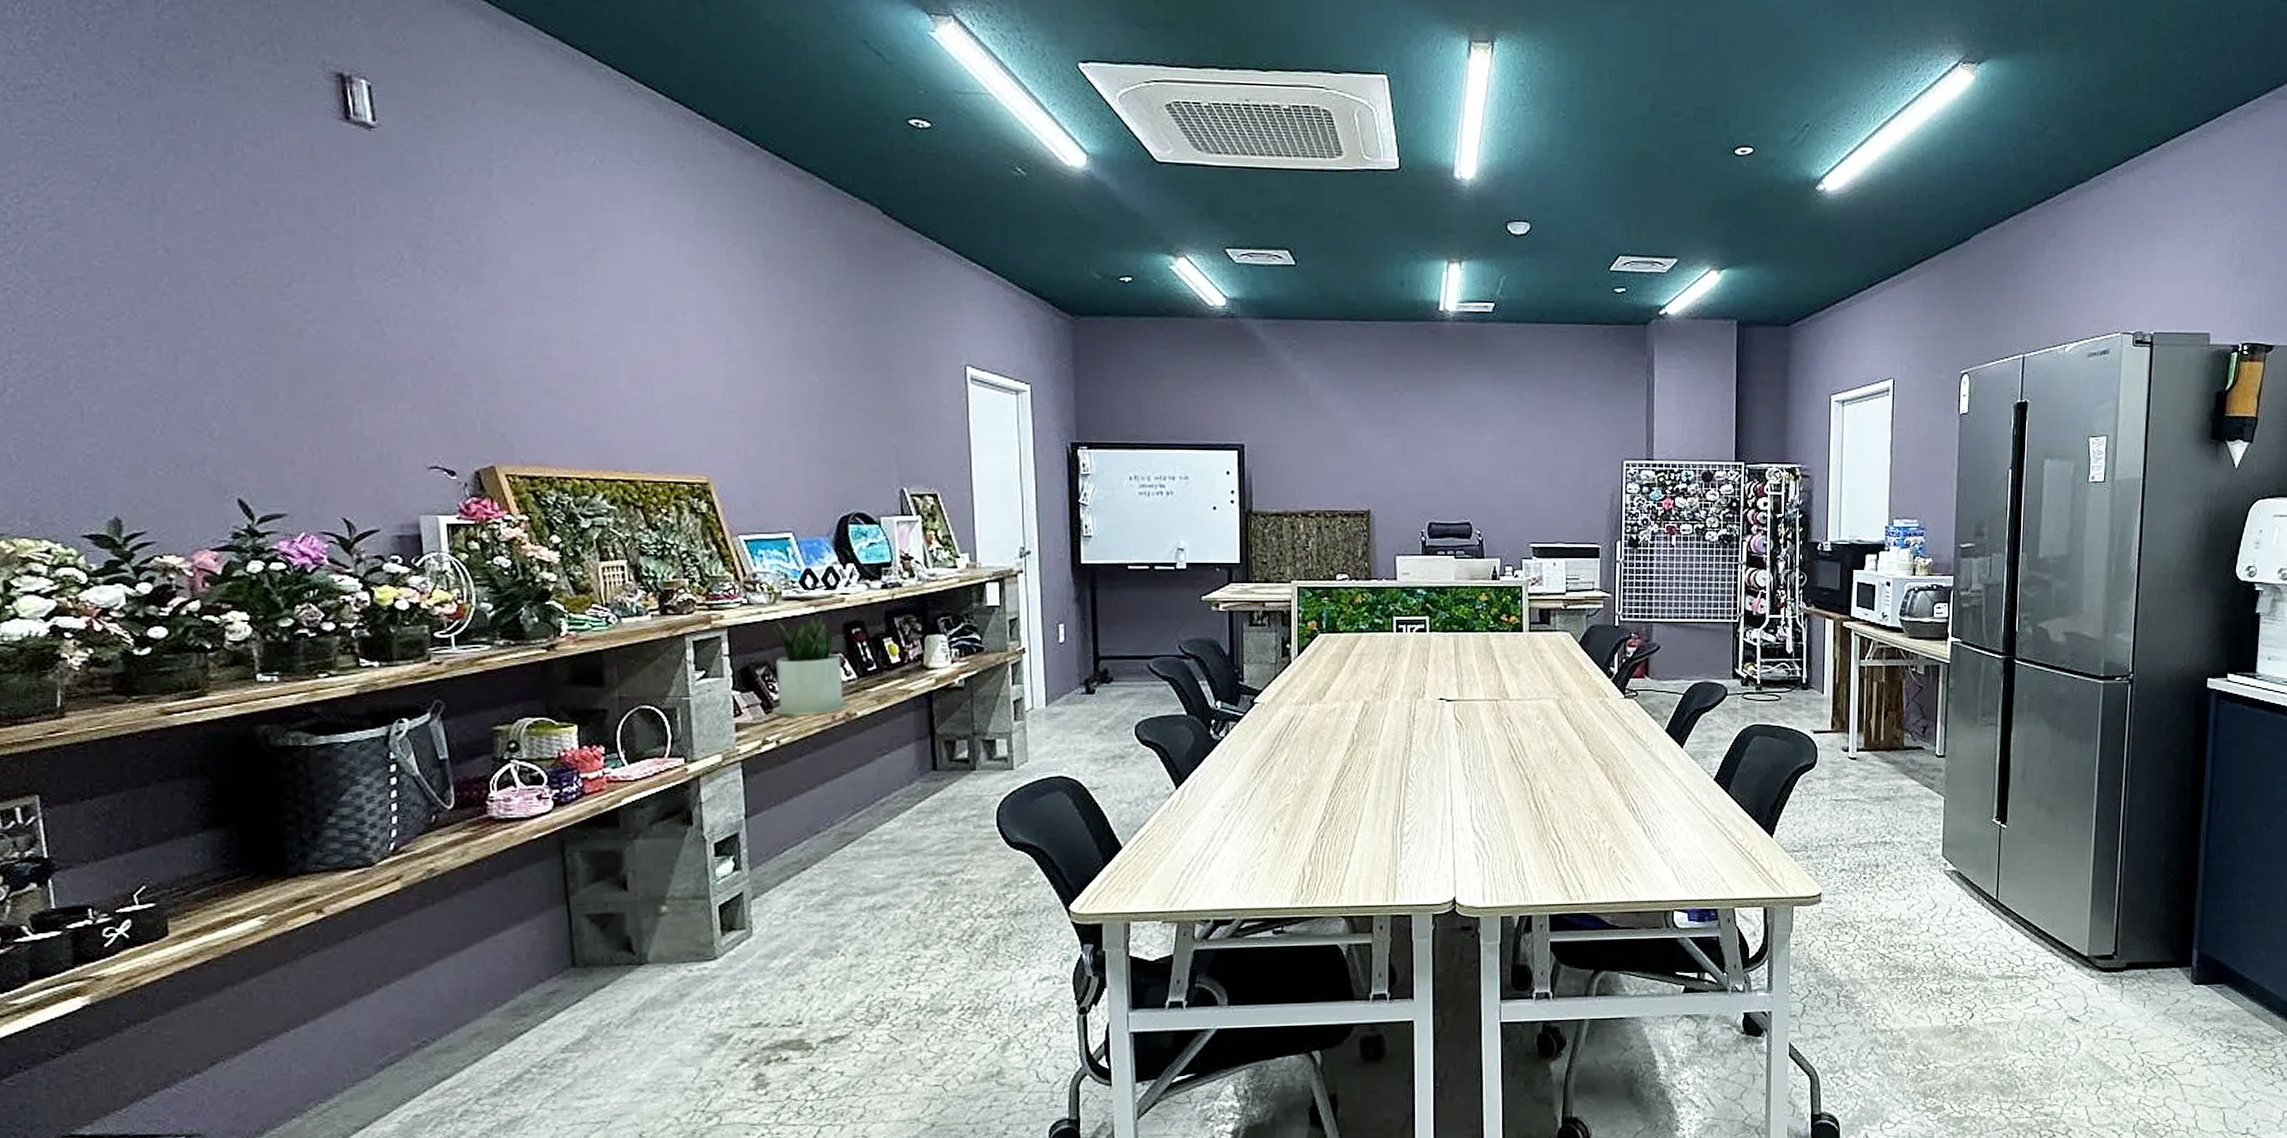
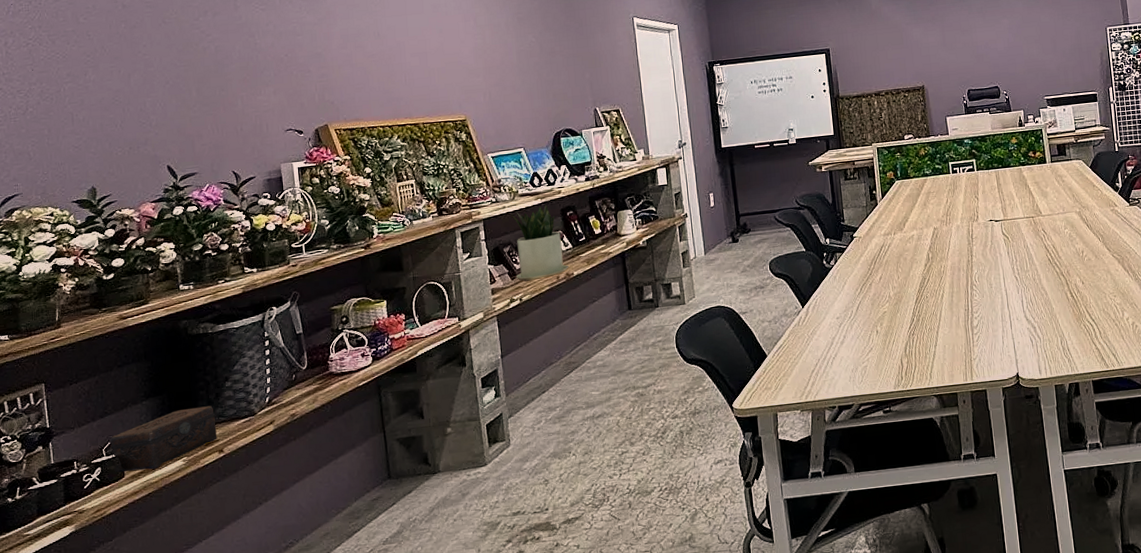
decorative box: none [145,847,314,929] -> present [110,405,217,473]

